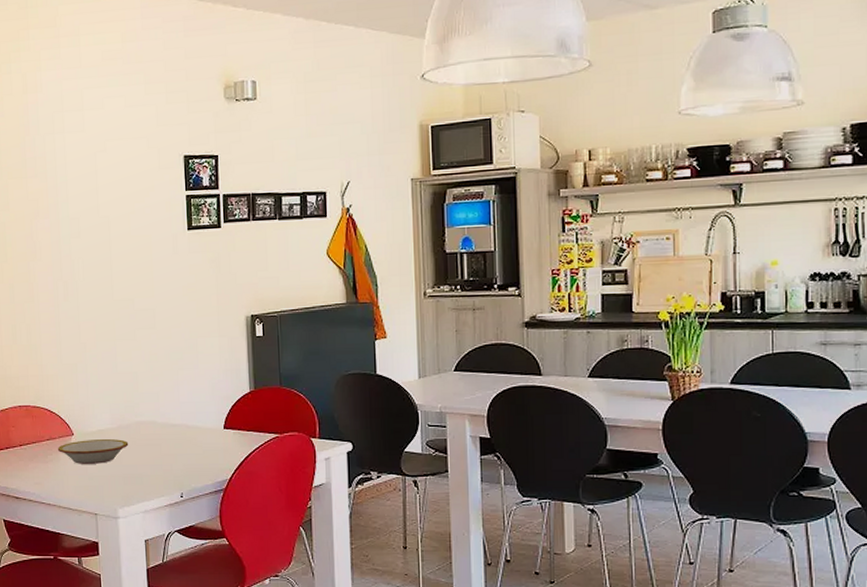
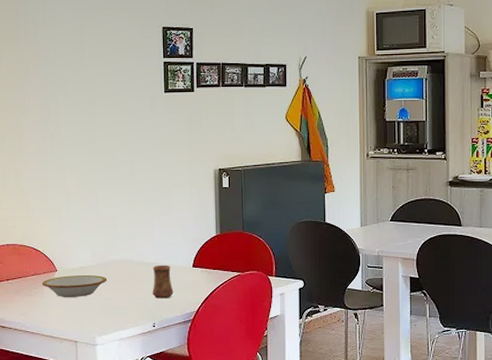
cup: none [179,426,203,465] -> present [152,265,174,299]

